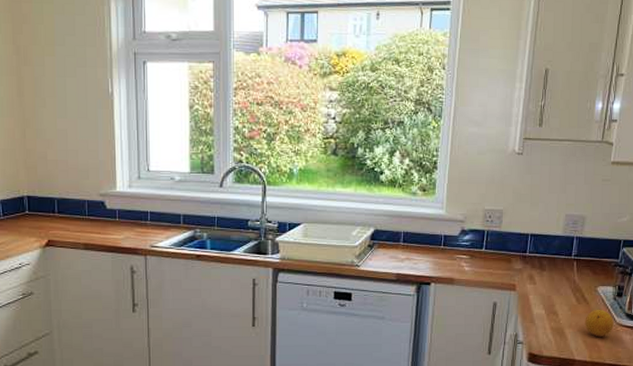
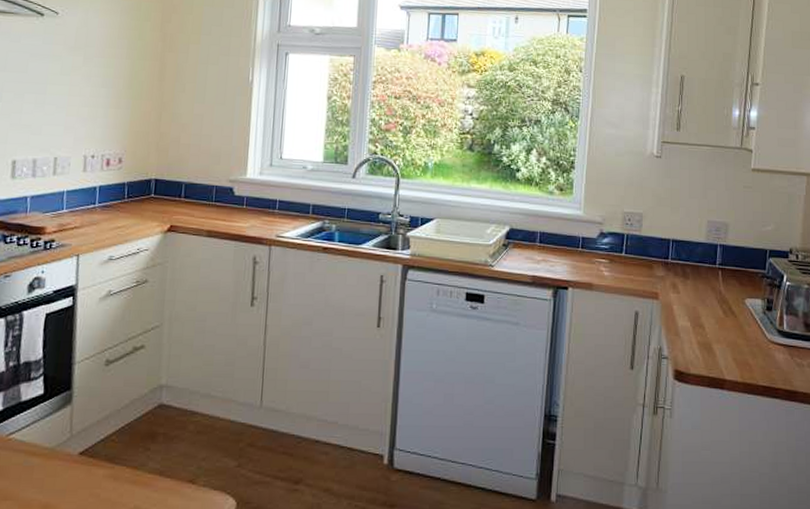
fruit: present [585,310,614,337] -> none [733,324,765,355]

